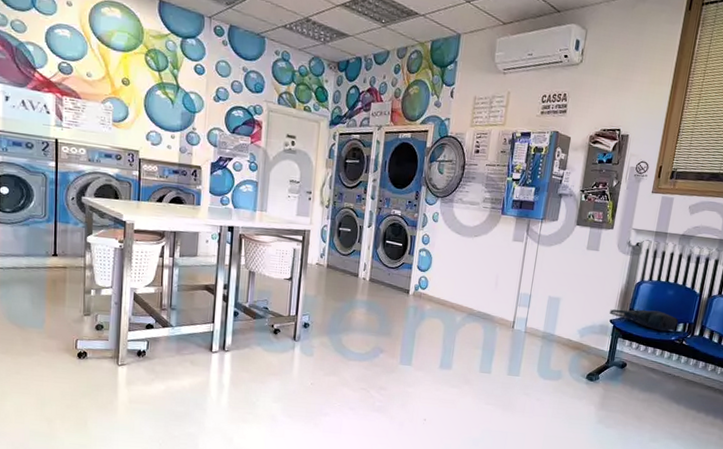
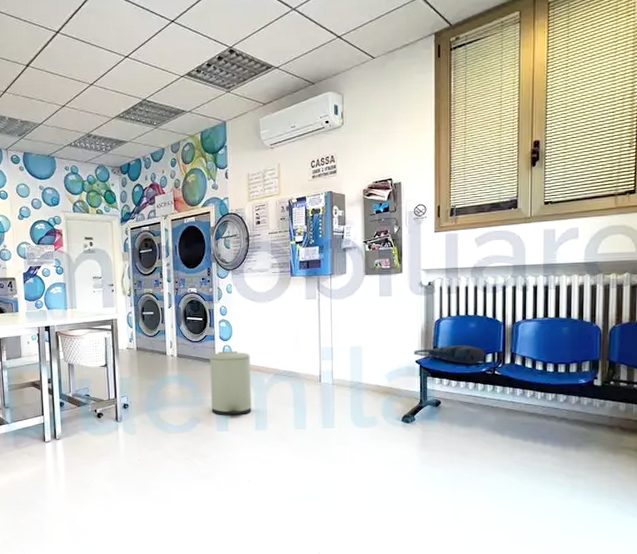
pedal bin: none [397,282,446,352] -> present [209,351,252,416]

